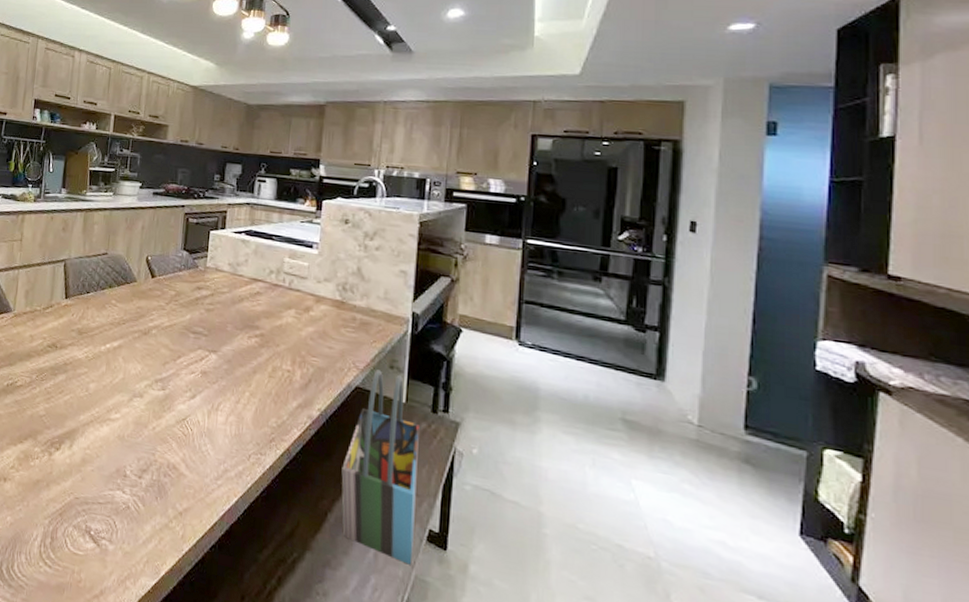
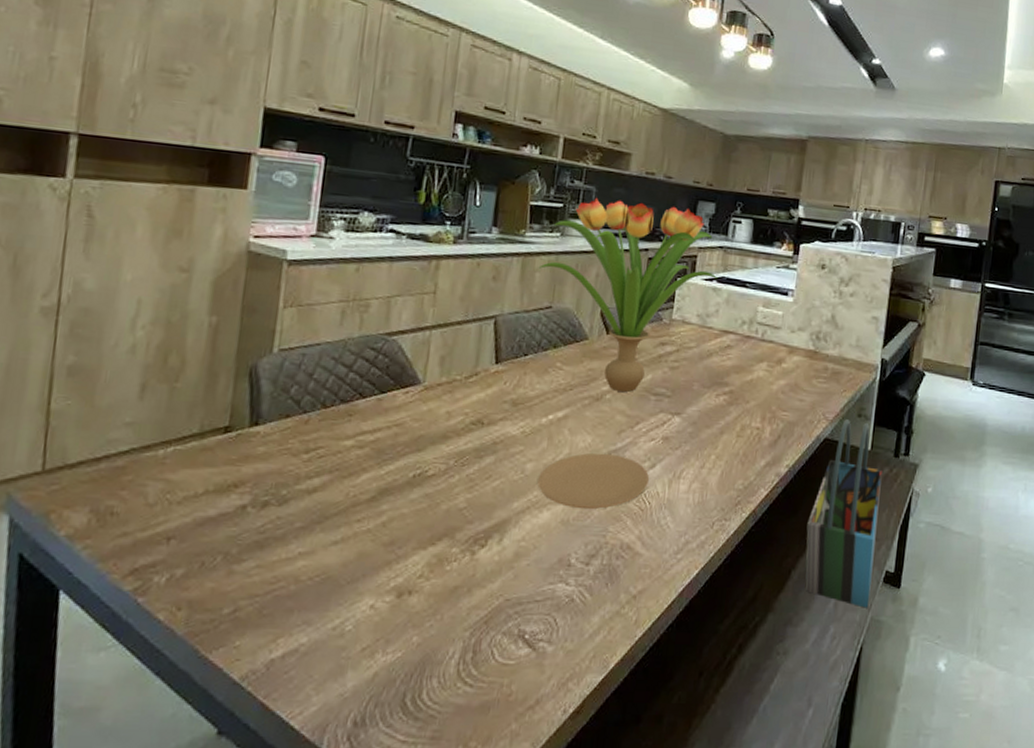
flower arrangement: none [97,162,247,329] -> present [539,197,718,392]
plate: none [99,379,191,430] -> present [537,452,650,509]

